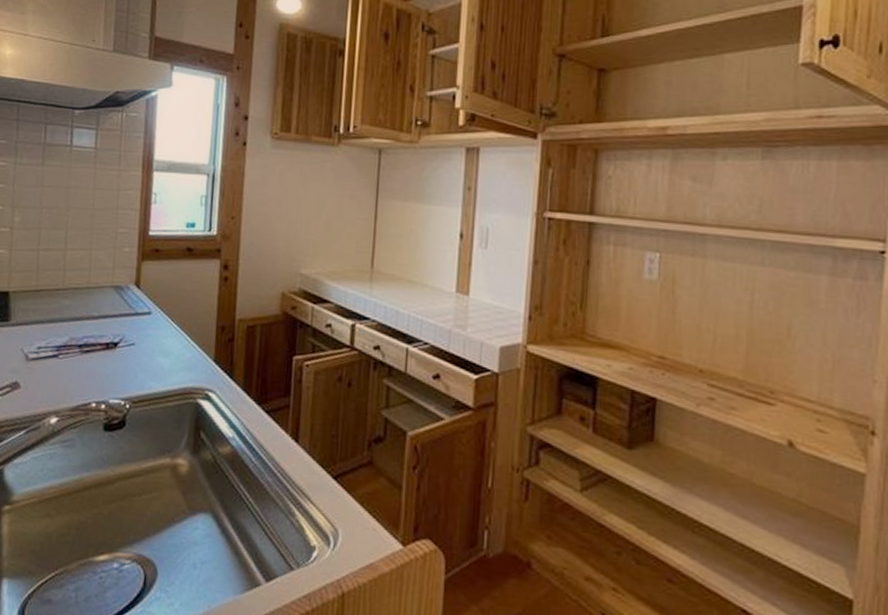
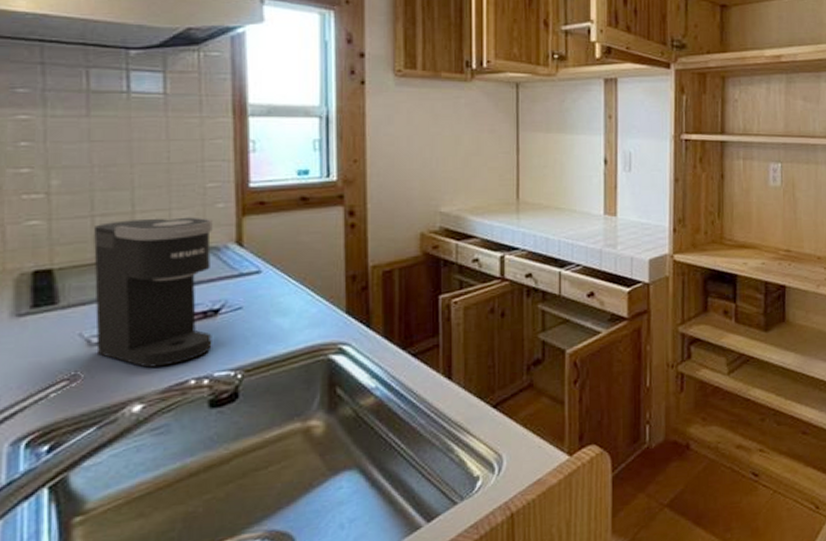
coffee maker: none [31,255,120,387] -> present [94,217,213,368]

